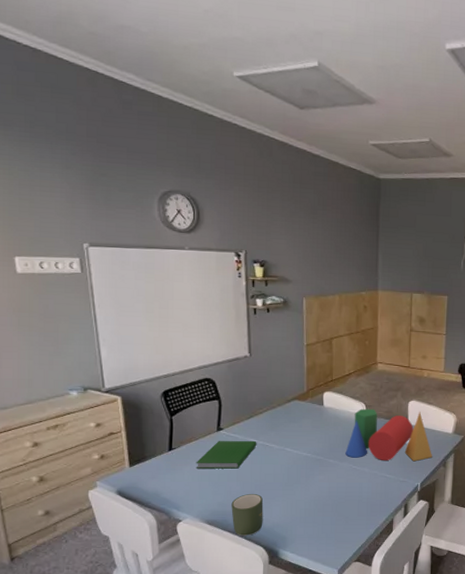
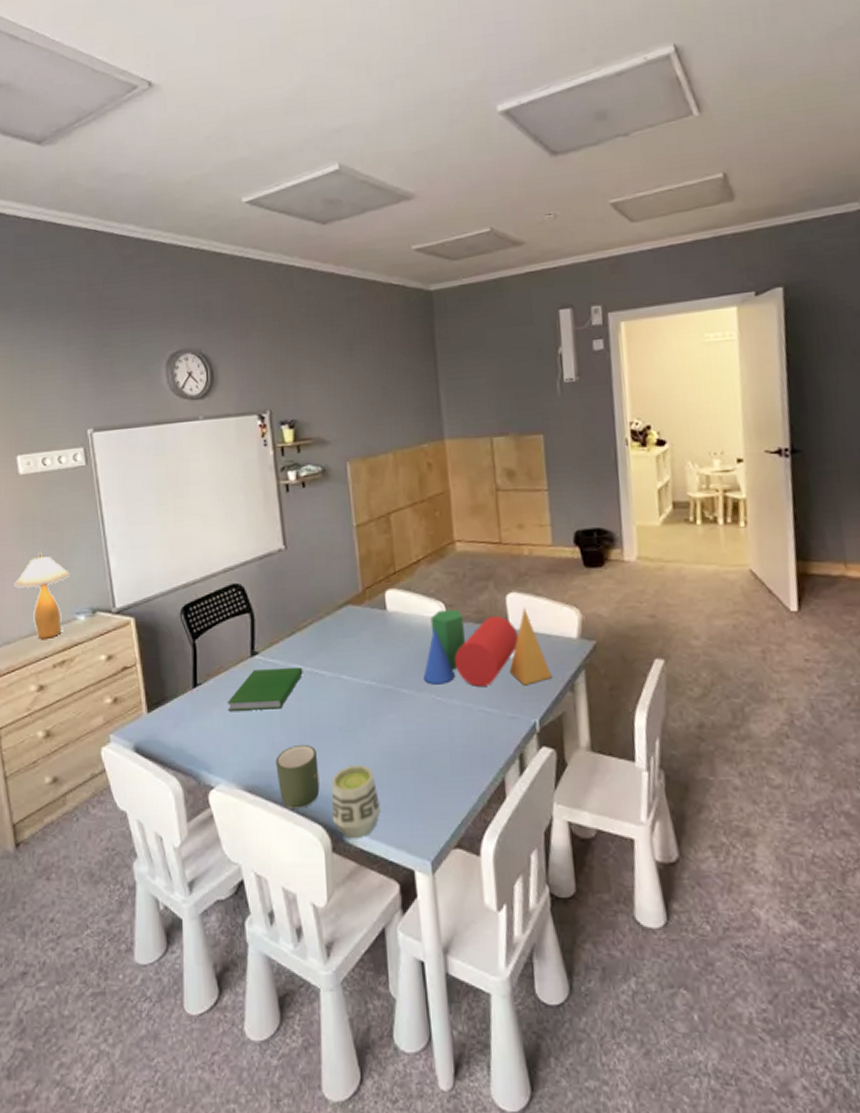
table lamp: none [12,339,64,407] -> present [15,553,69,639]
cup: none [271,508,306,556] -> present [331,765,380,839]

